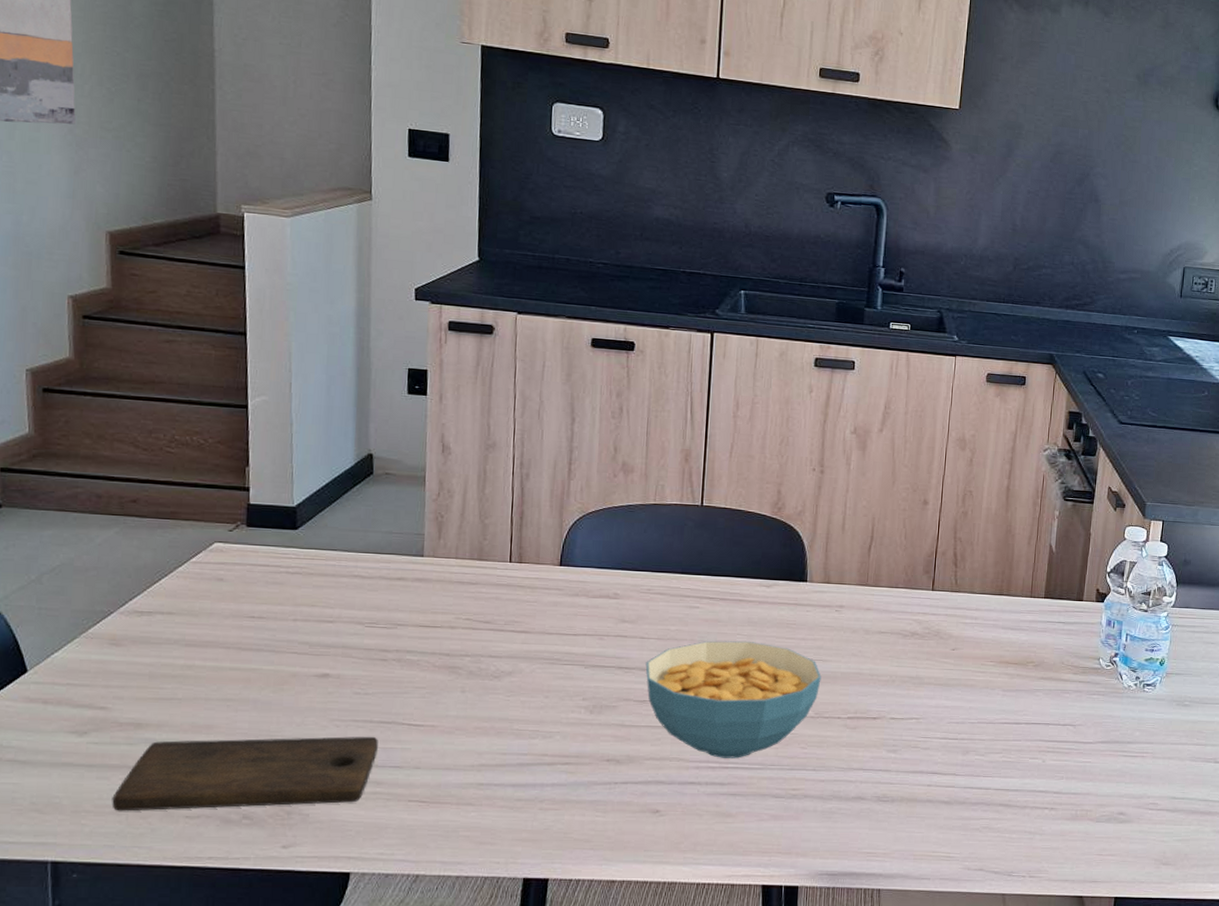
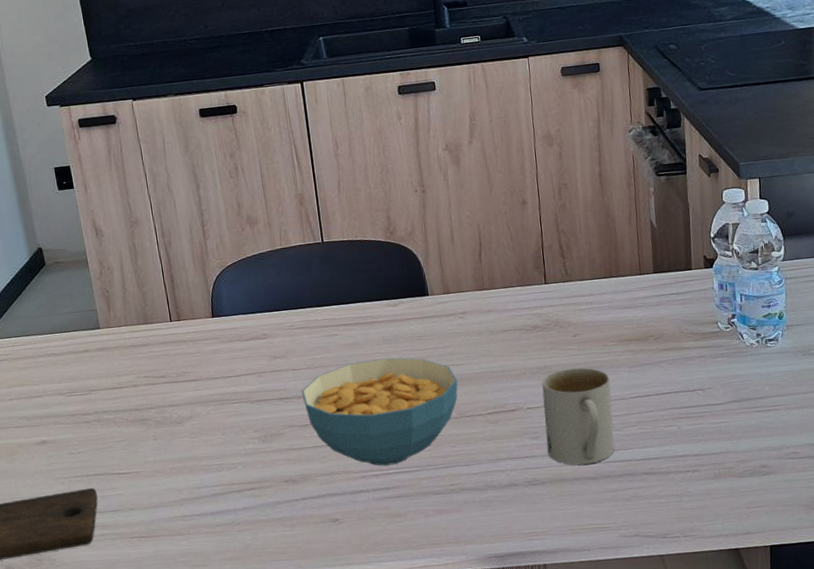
mug: none [904,682,982,787] -> present [541,367,614,465]

